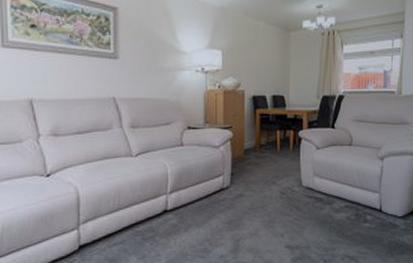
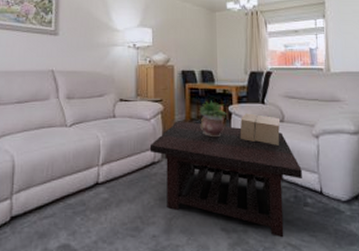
coffee table: none [218,147,365,251] -> present [149,121,302,238]
potted plant: none [270,126,297,162] -> present [200,100,228,136]
decorative box: none [308,138,348,168] -> present [240,113,280,145]

